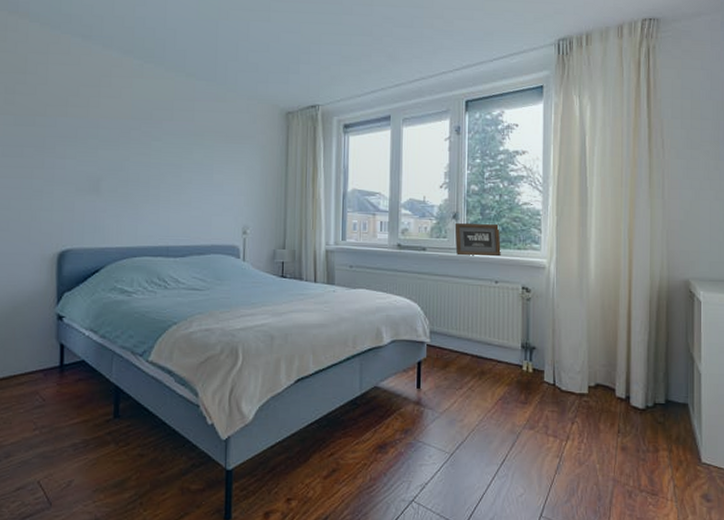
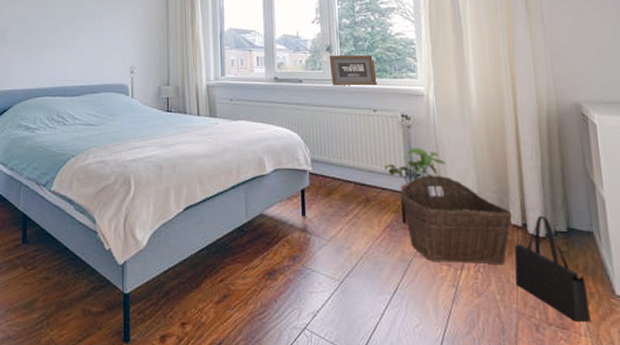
house plant: none [501,321,561,397] -> present [383,148,447,224]
wicker basket: none [515,348,617,436] -> present [400,175,512,265]
tote bag: none [615,389,678,488] -> present [514,216,591,322]

